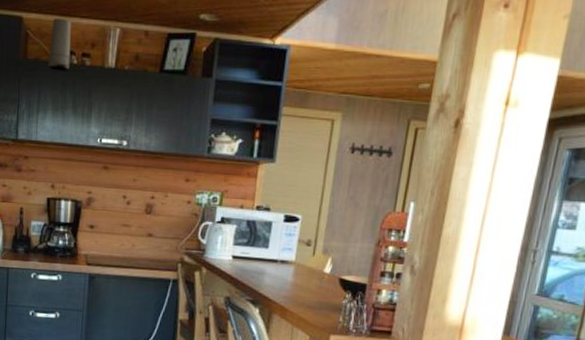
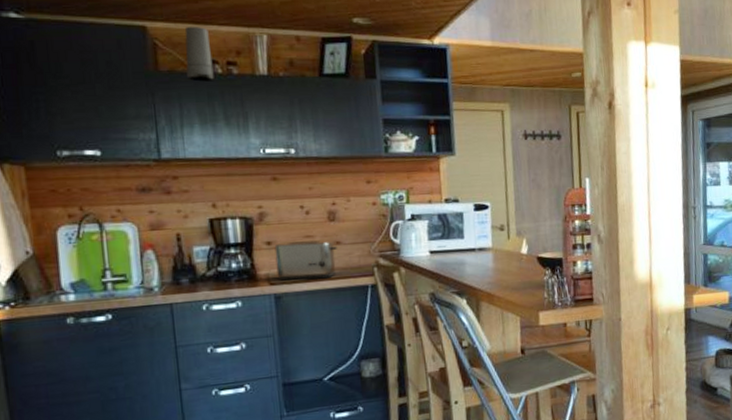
toaster: none [94,227,149,267] -> present [274,239,337,281]

